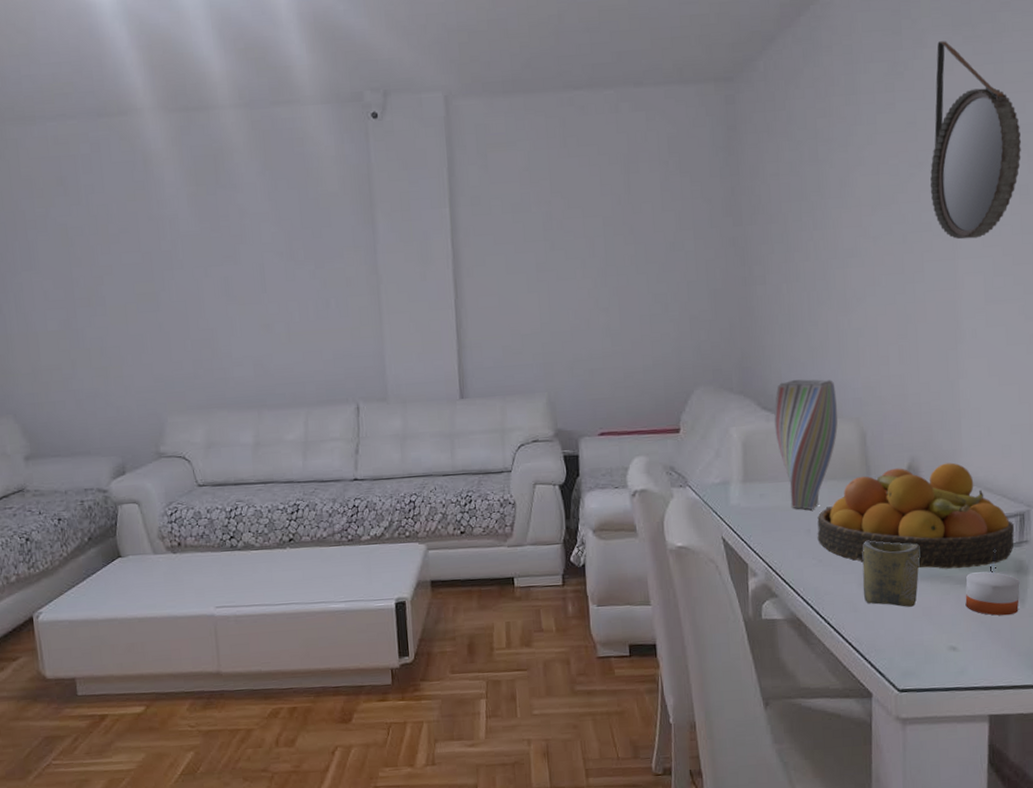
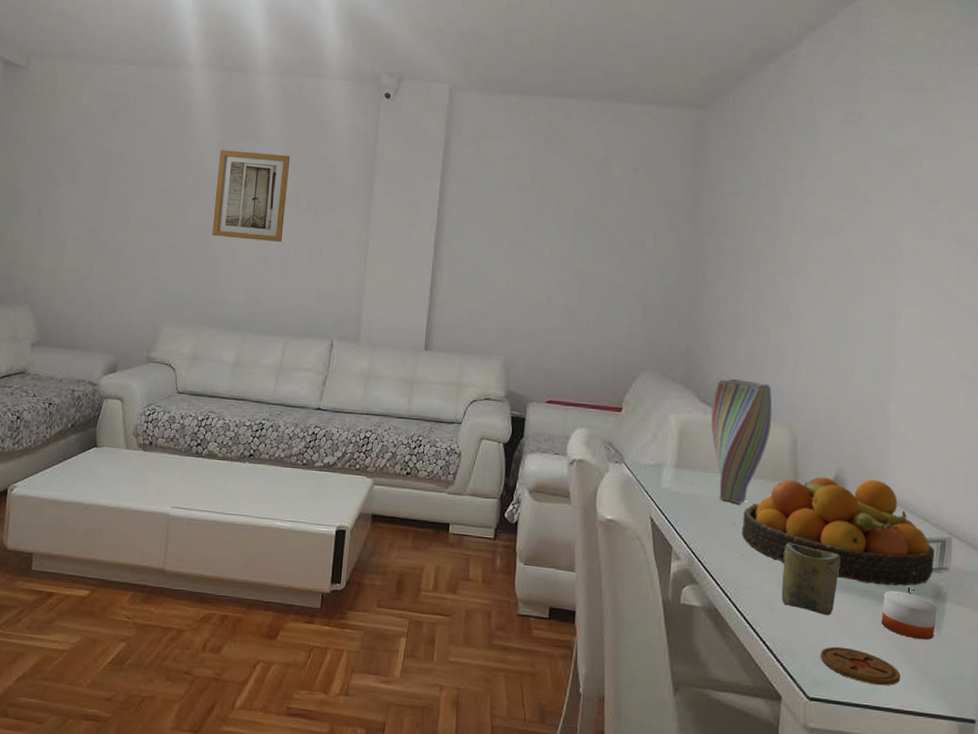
wall art: none [194,201,283,307] -> present [211,149,290,242]
coaster: none [907,635,988,667] -> present [820,646,901,686]
home mirror: present [930,41,1022,240] -> none [875,99,963,275]

